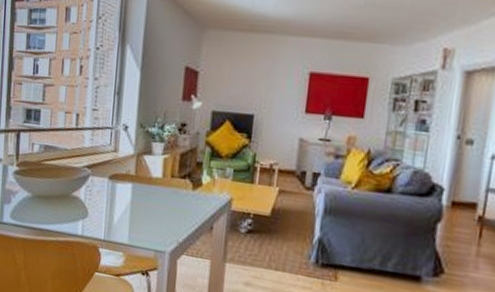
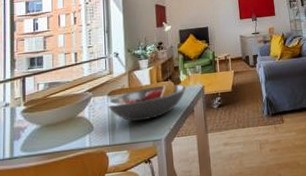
fruit bowl: none [106,179,208,223] -> present [106,81,186,121]

